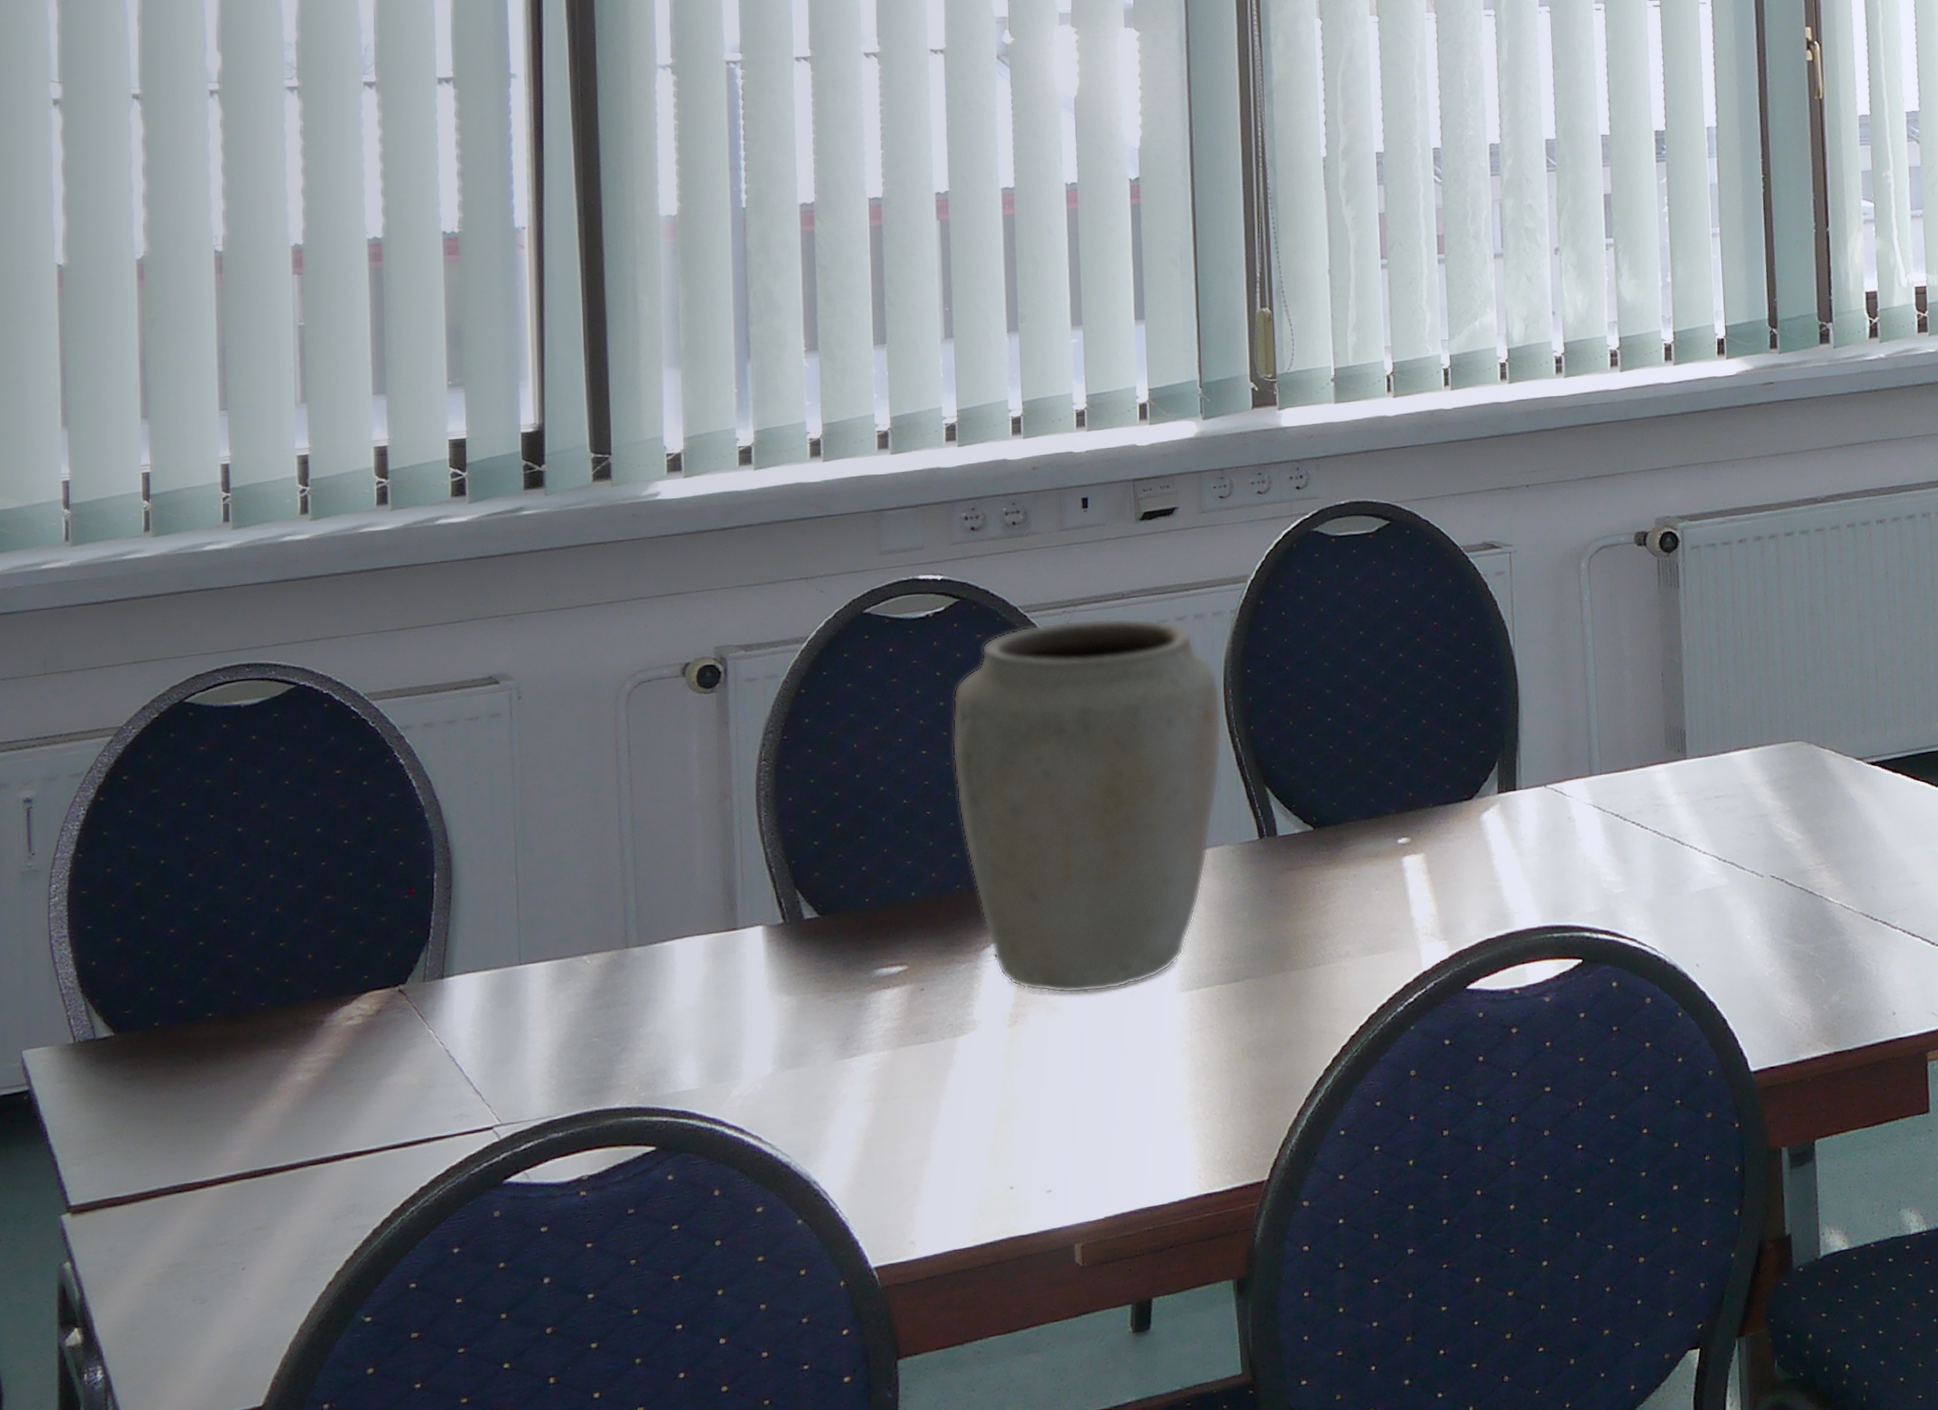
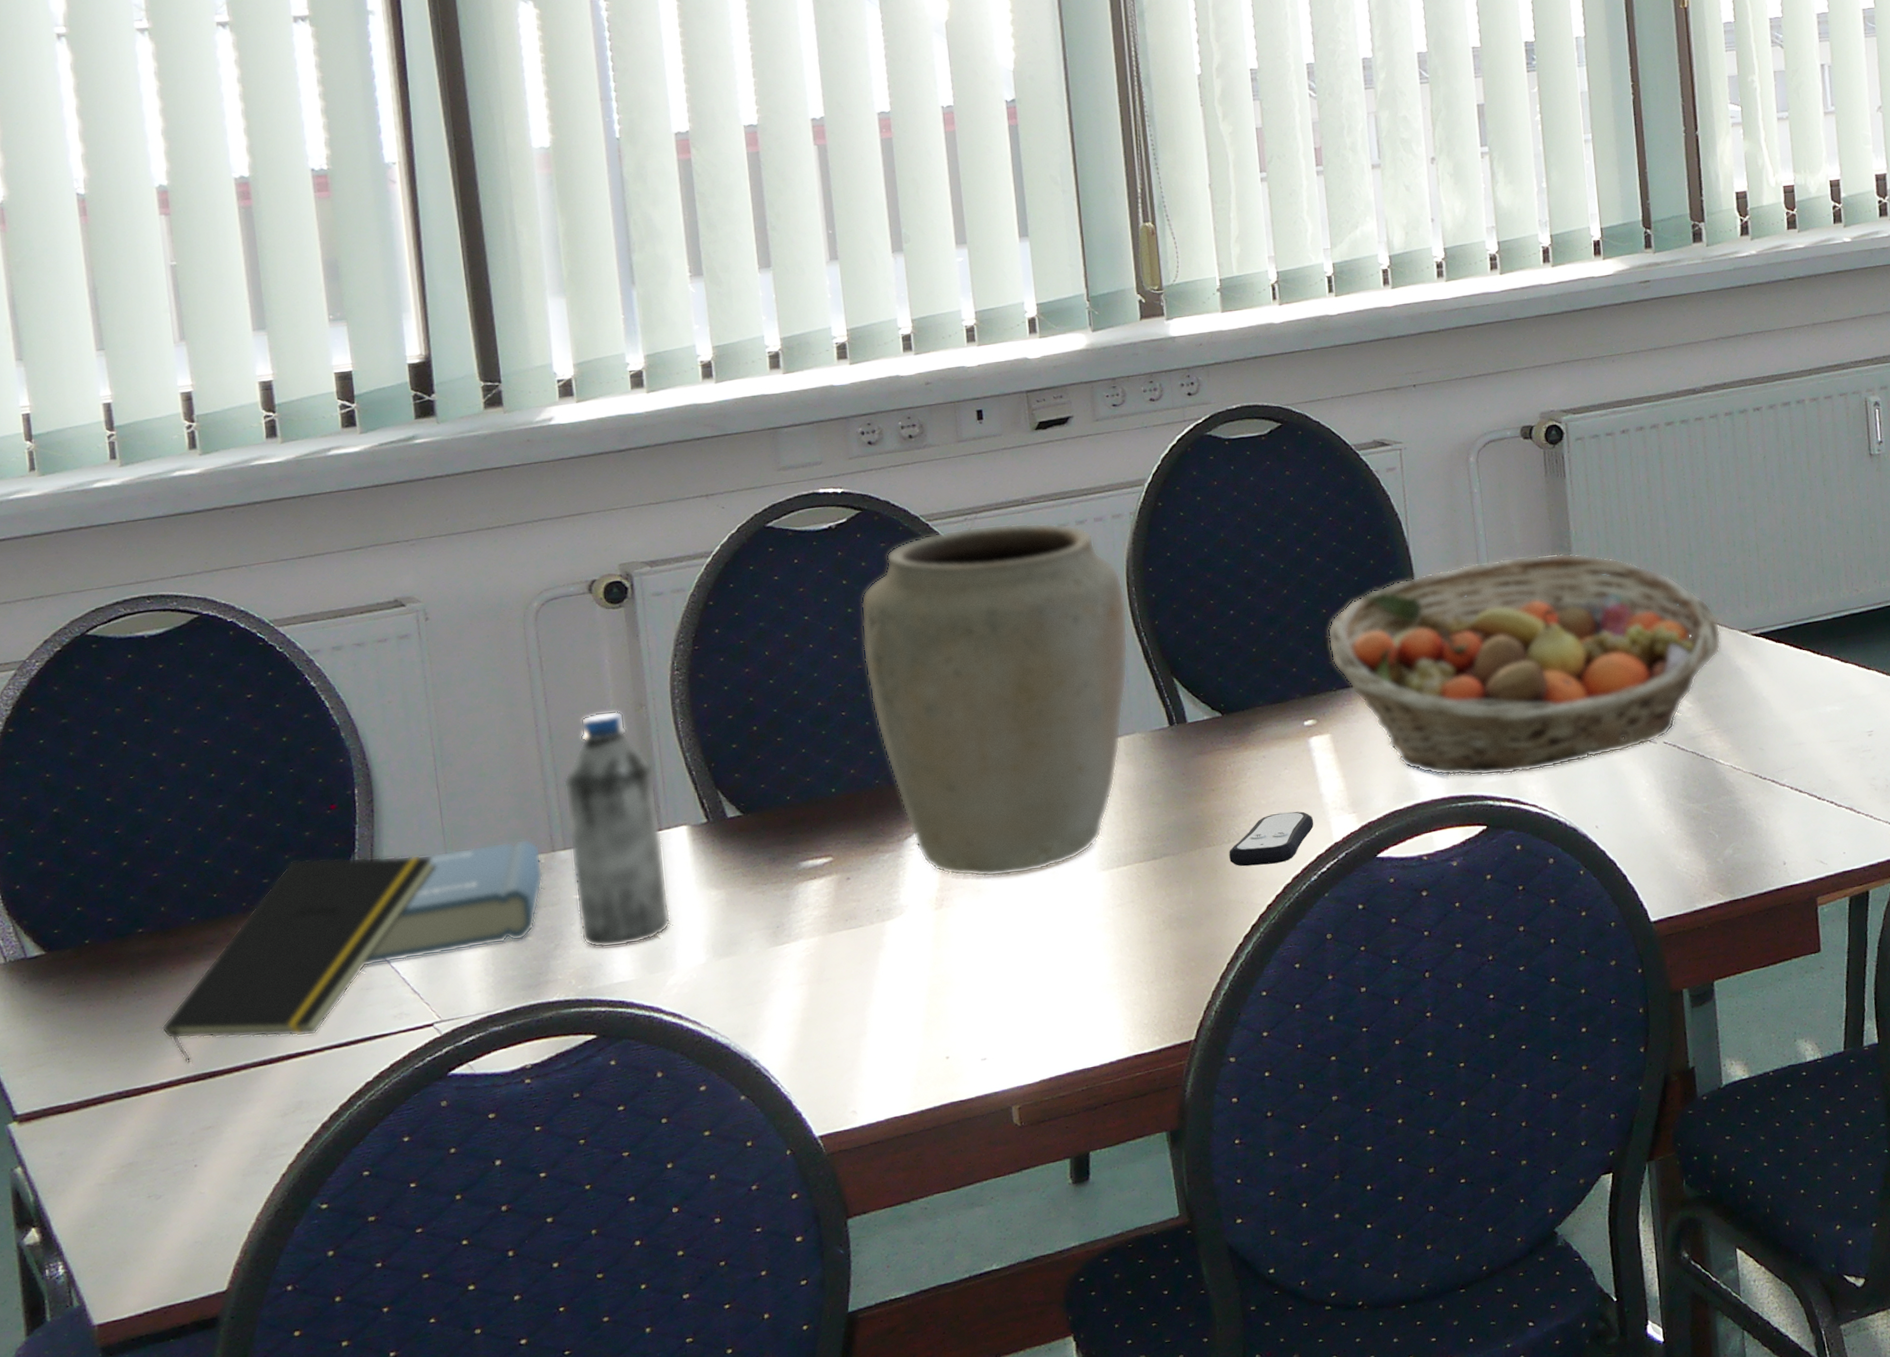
notepad: none [222,945,509,1158] -> present [161,854,437,1063]
hardback book: none [429,933,615,1063] -> present [365,838,543,967]
water bottle: none [642,801,740,1054] -> present [563,710,671,949]
remote control: none [1313,936,1403,993] -> present [1229,811,1314,867]
fruit basket: none [1426,667,1835,905] -> present [1327,552,1722,776]

